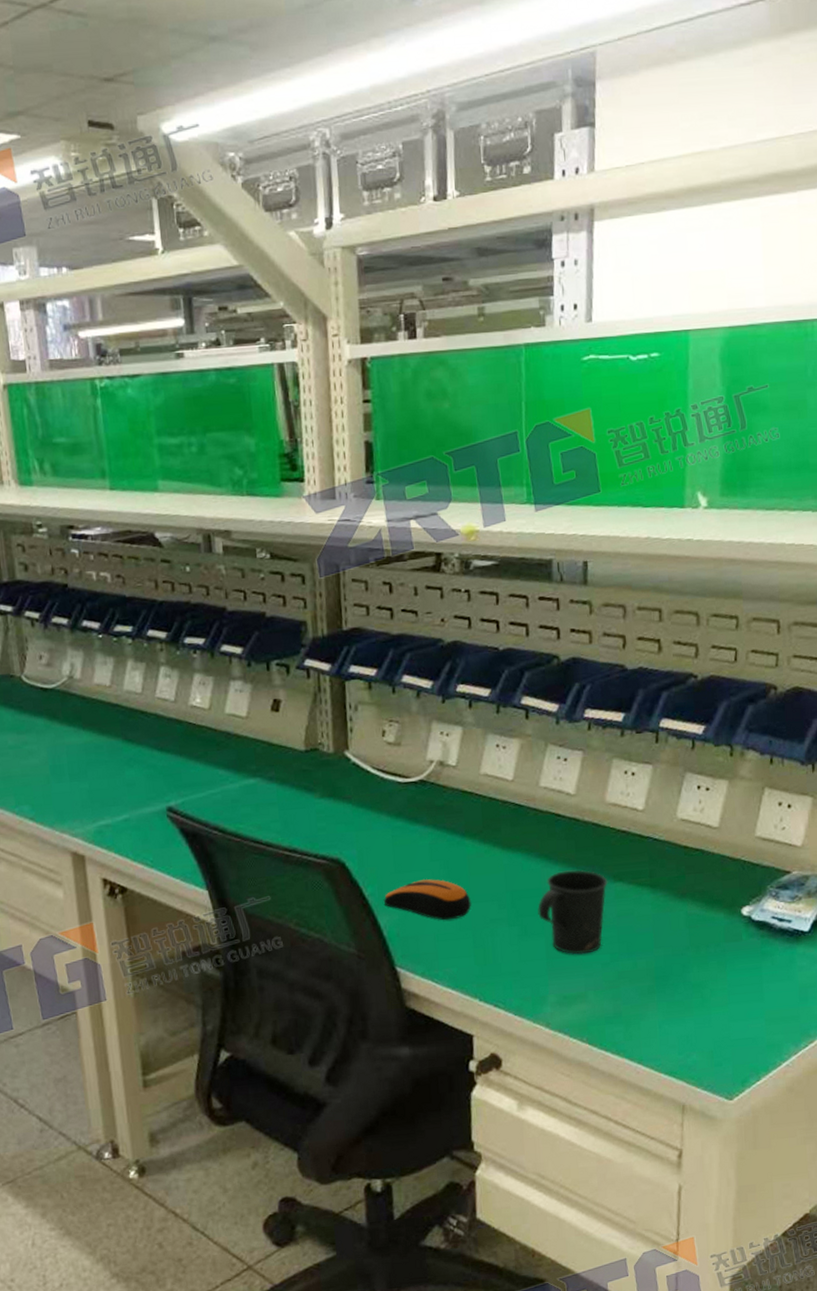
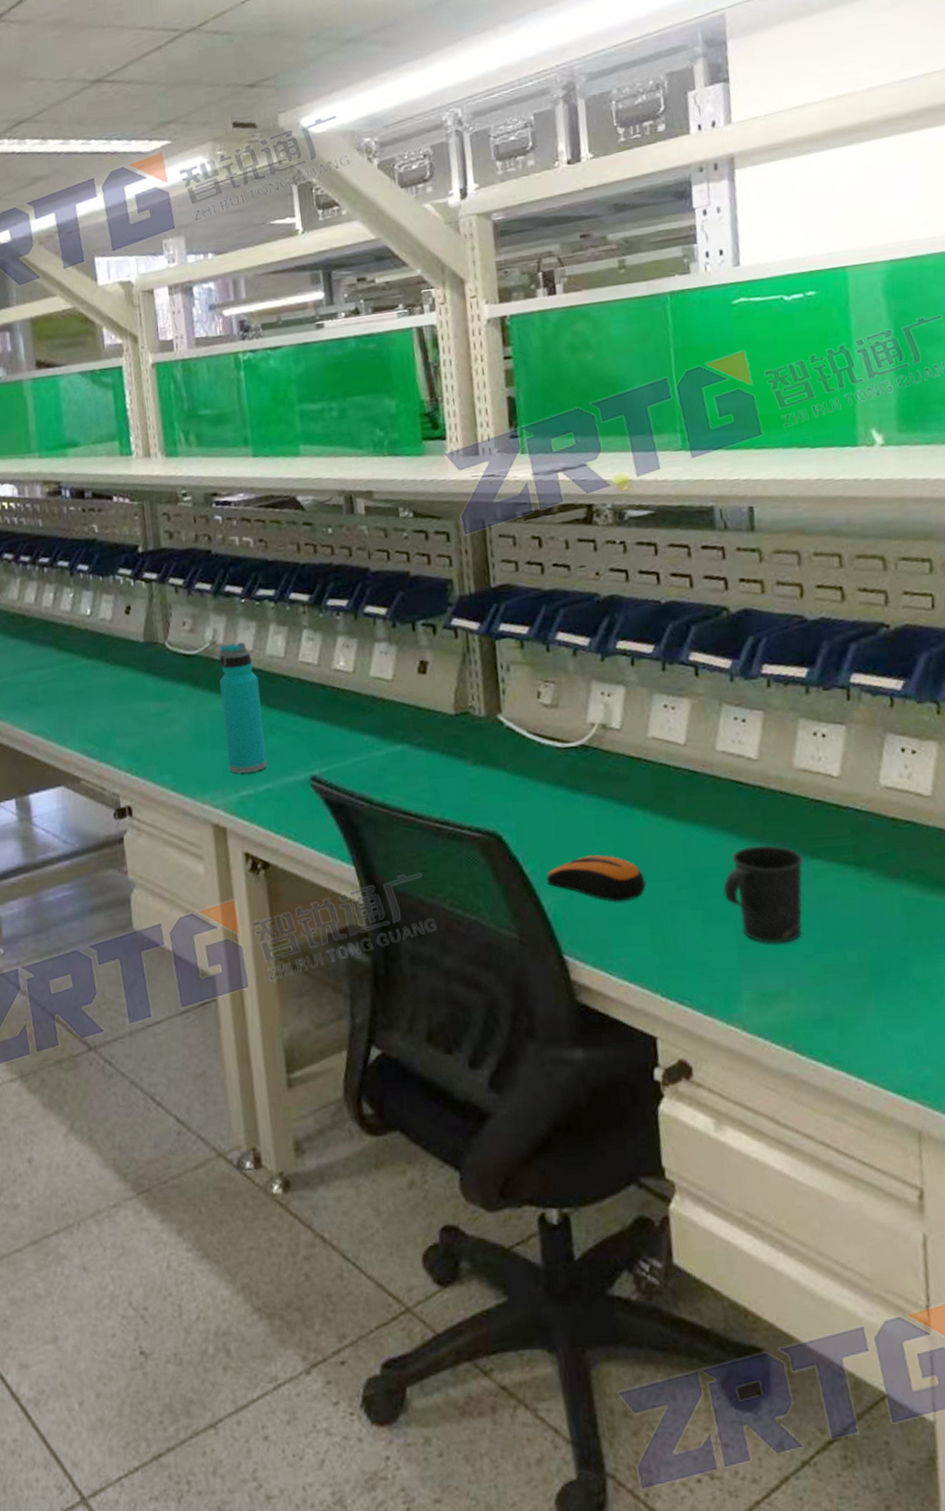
water bottle: none [76,677,124,804] -> present [219,642,267,773]

